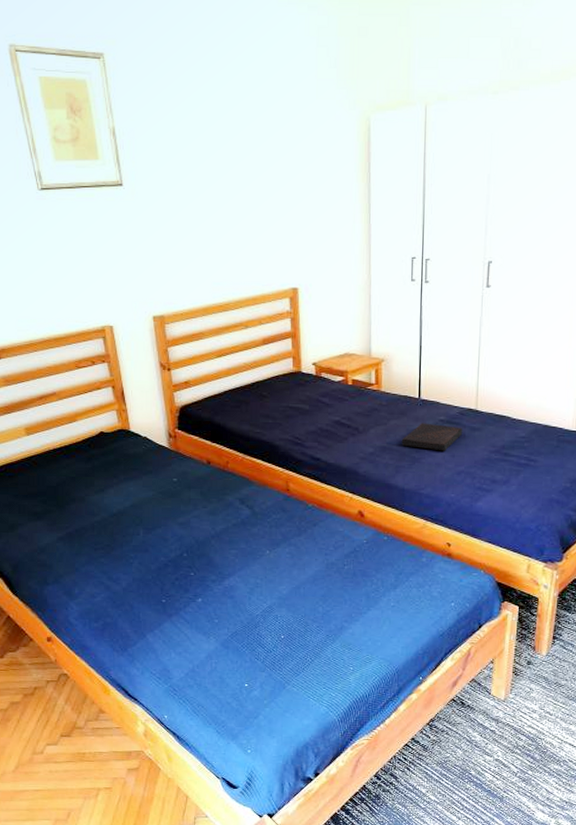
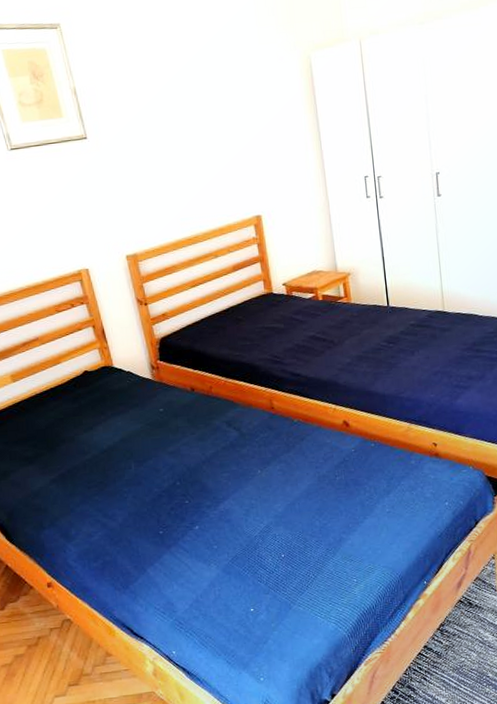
book: present [401,423,463,451] -> none [376,328,434,355]

